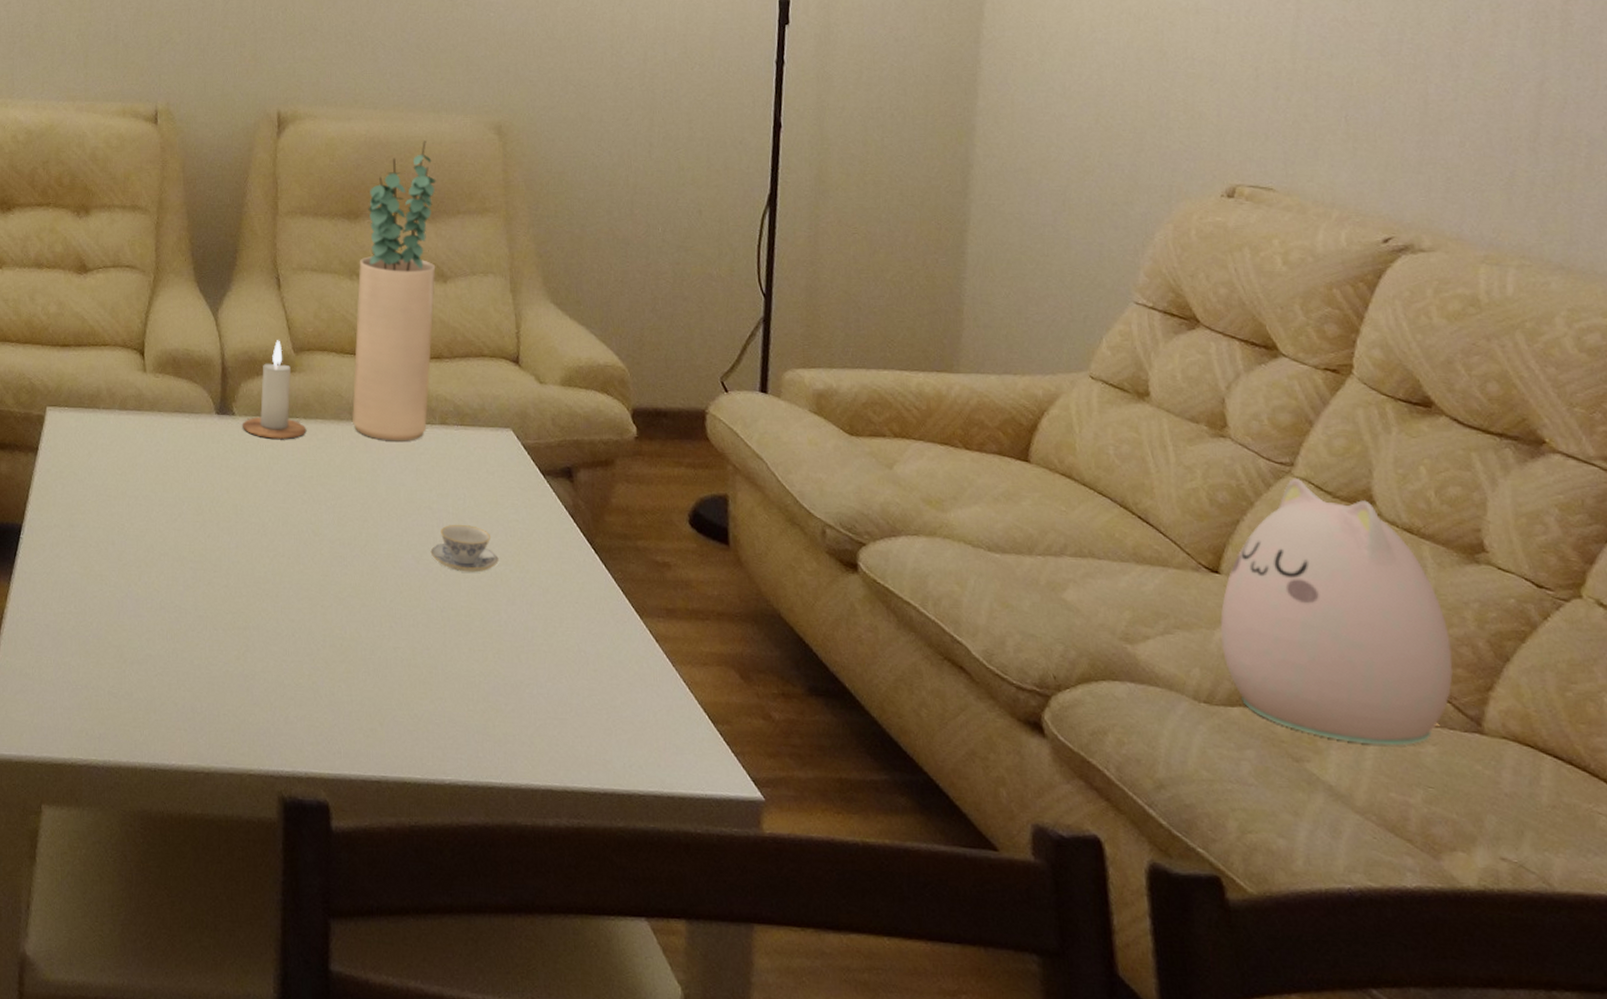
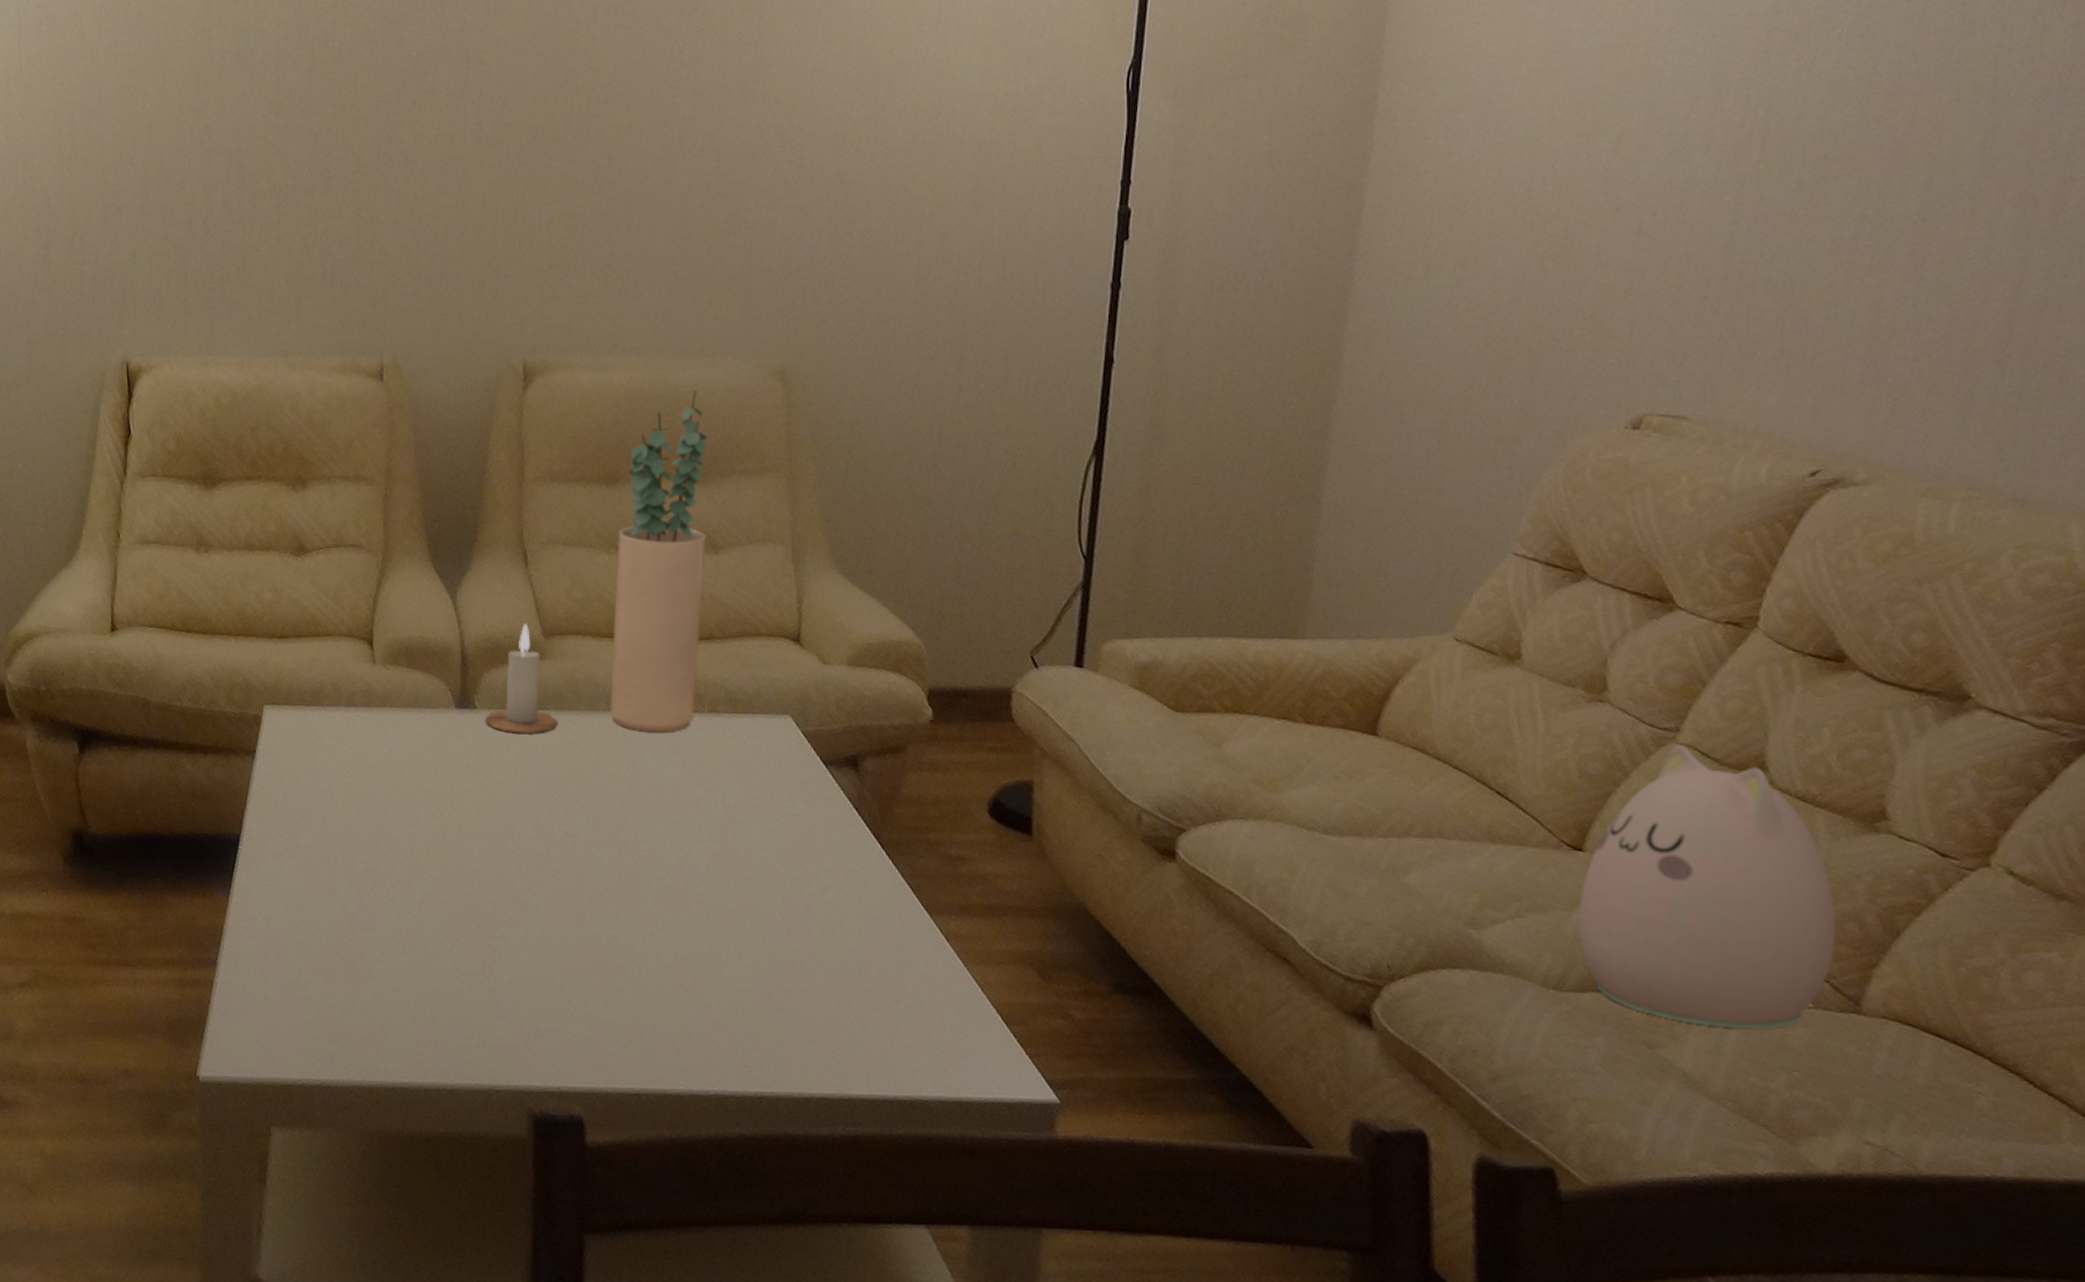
teacup: present [430,525,499,573] -> none [697,822,773,872]

